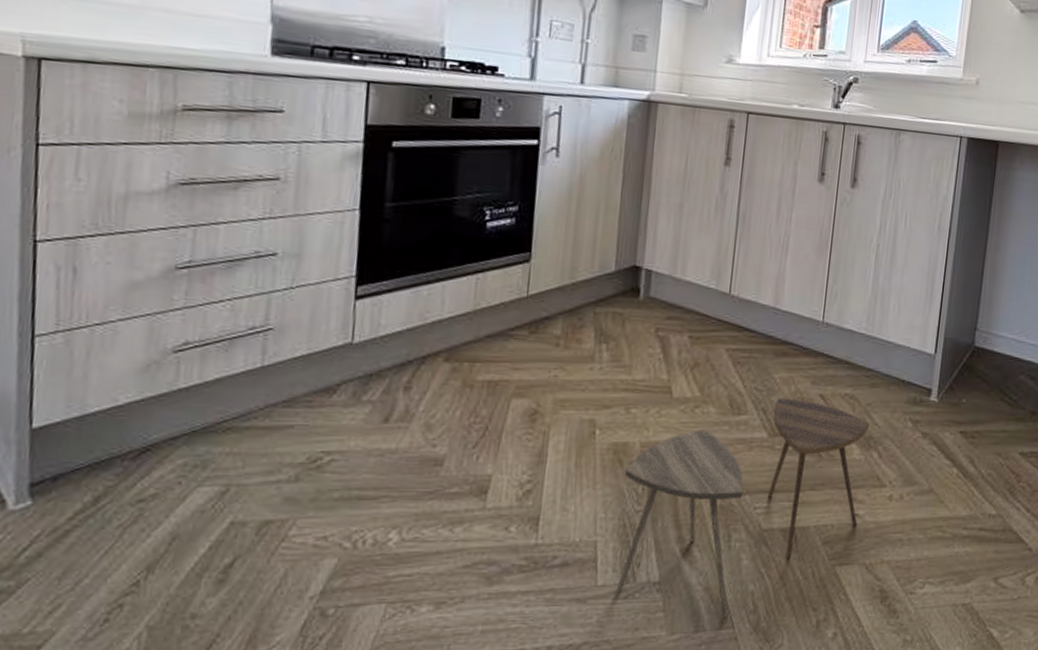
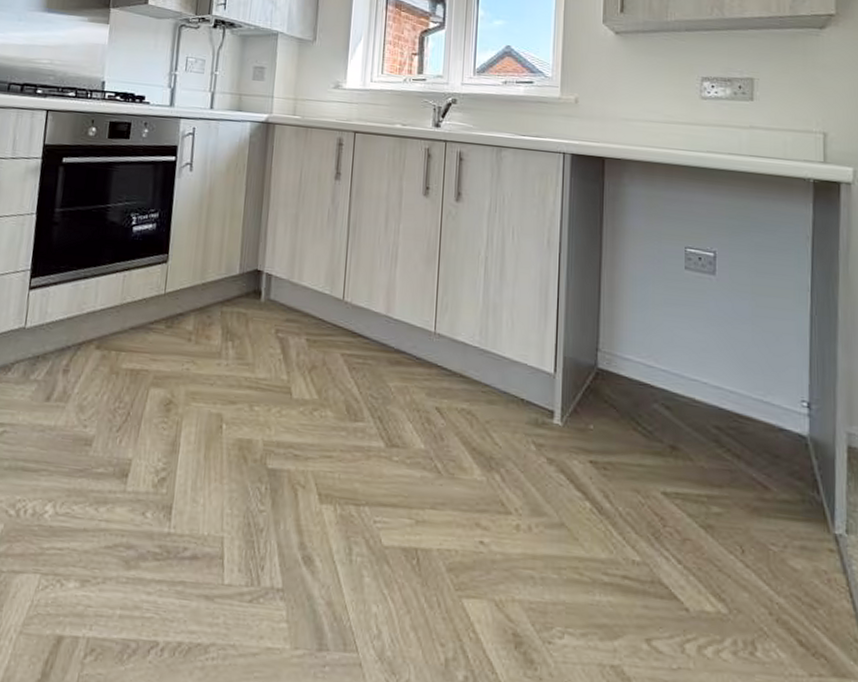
side table: present [615,398,870,618] -> none [241,407,490,639]

